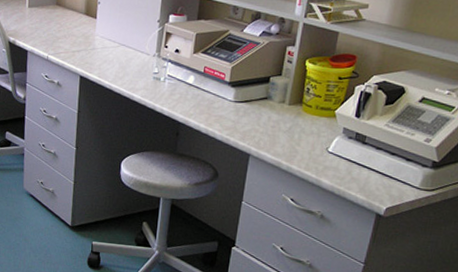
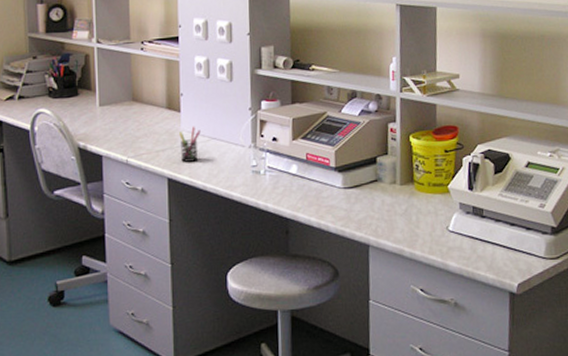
pen holder: none [93,32,112,64] -> present [179,126,201,162]

